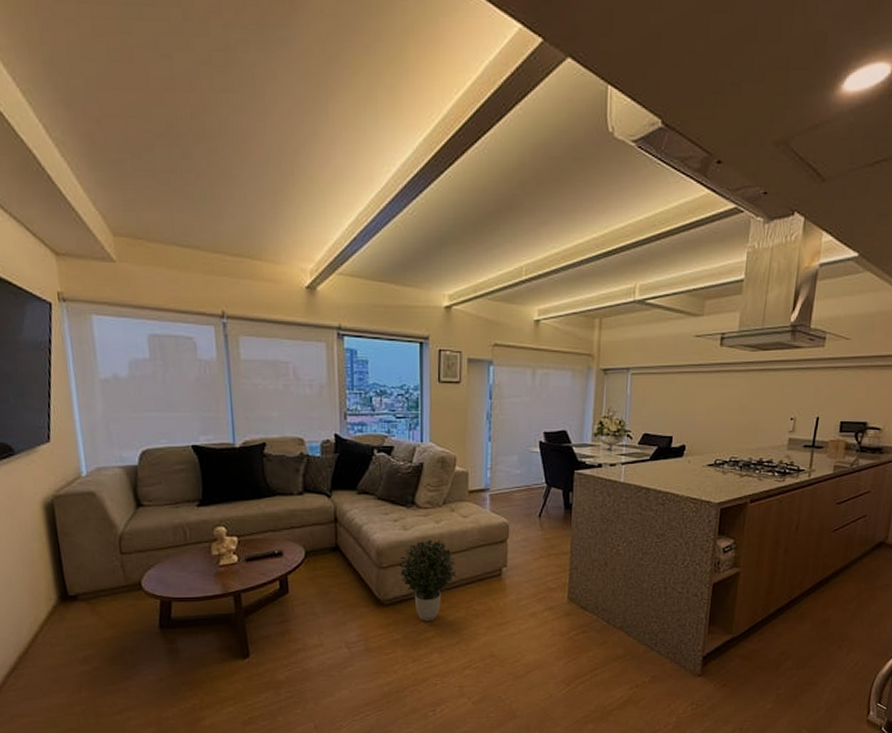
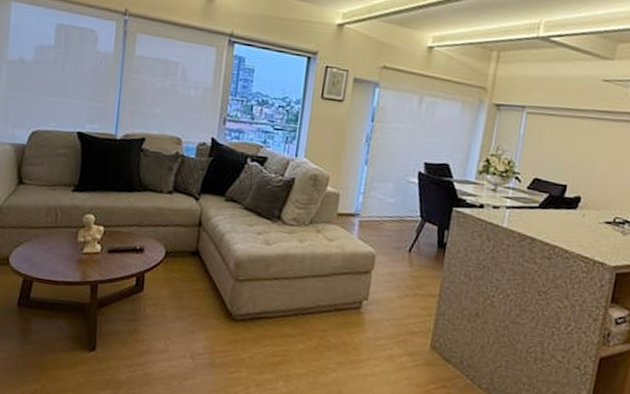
potted plant: present [399,539,456,622] -> none [255,258,315,346]

